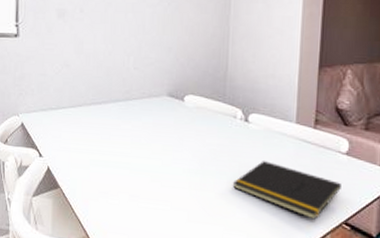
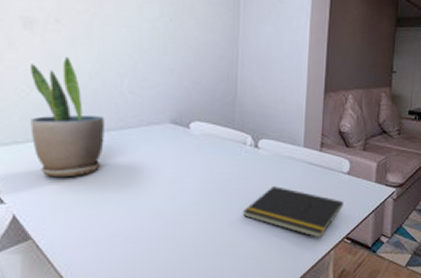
potted plant: none [61,39,115,139] -> present [30,56,105,178]

